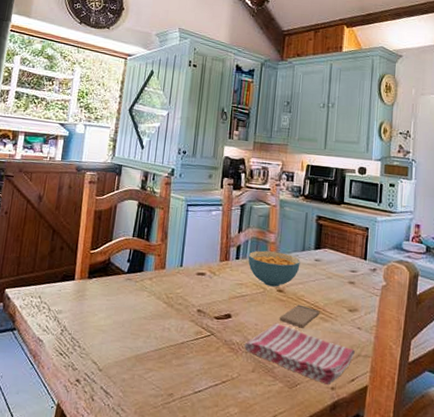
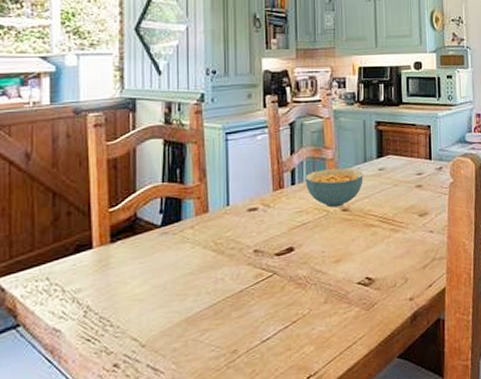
dish towel: present [244,323,356,386] -> none [312,245,430,298]
smartphone: present [279,304,320,327] -> none [347,220,390,244]

